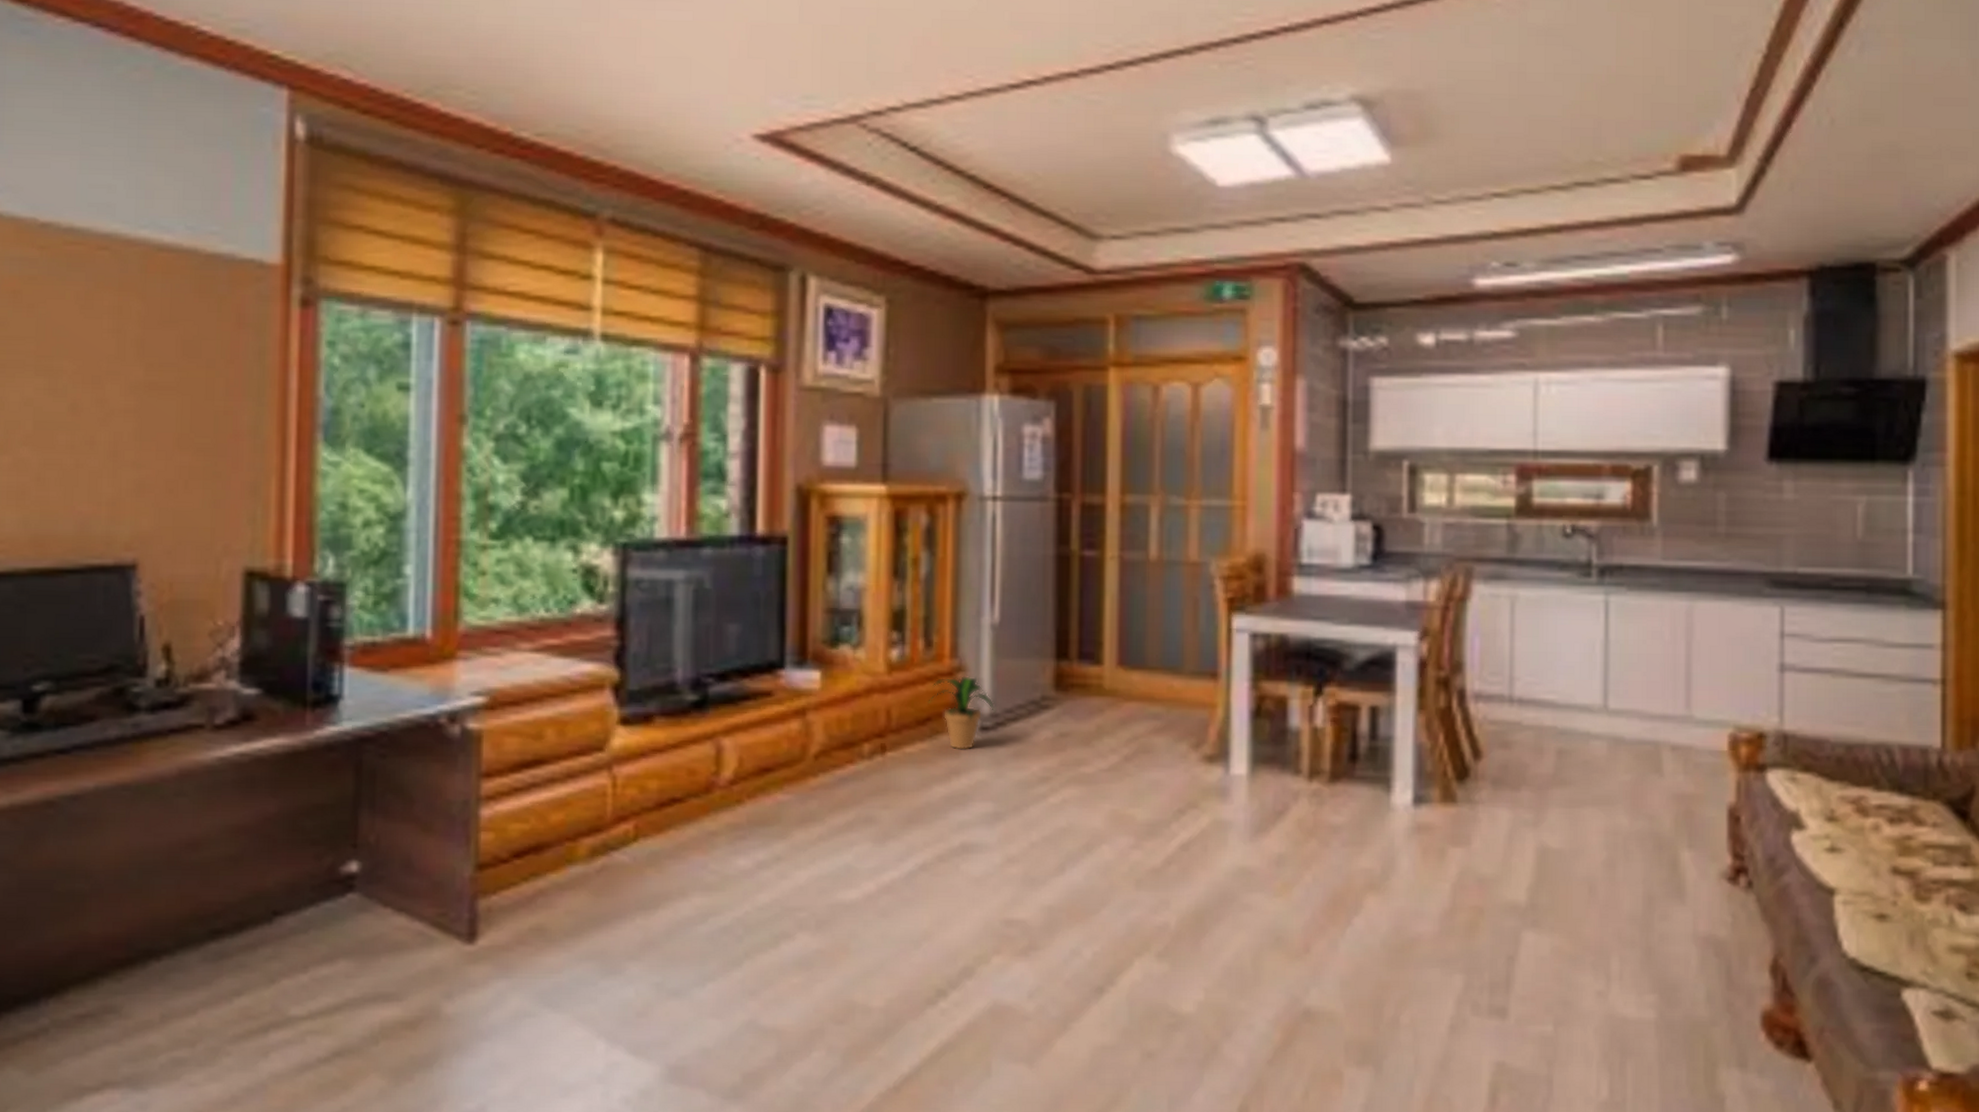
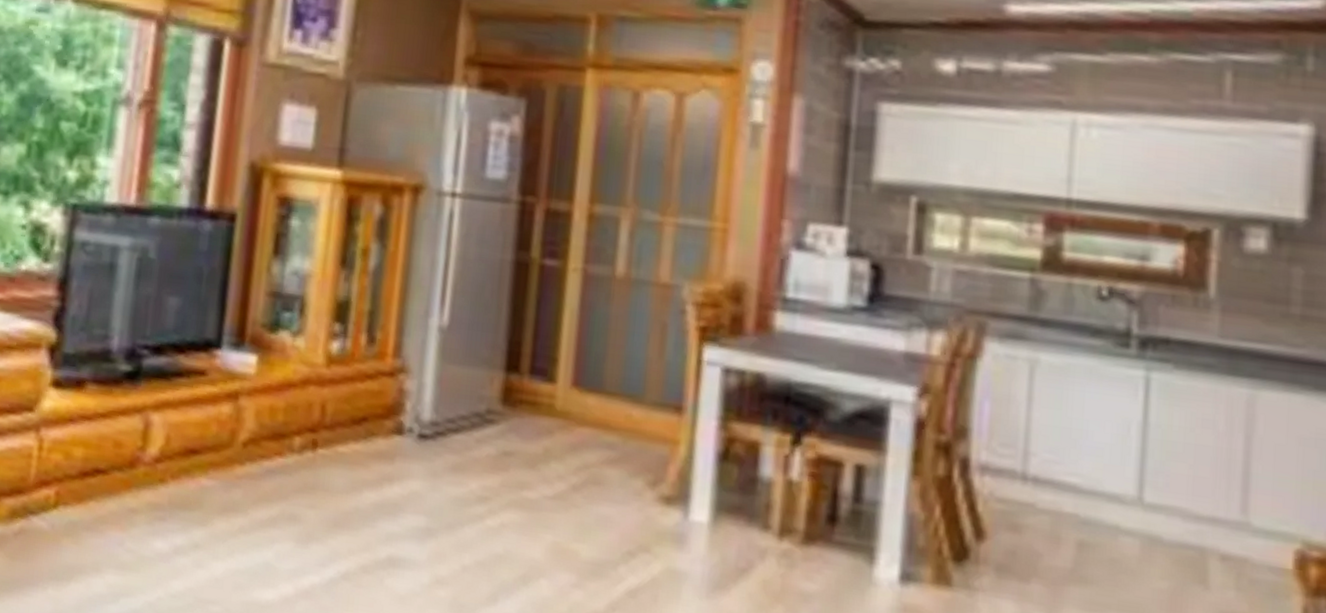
potted plant: present [928,675,996,751] -> none [365,377,437,458]

